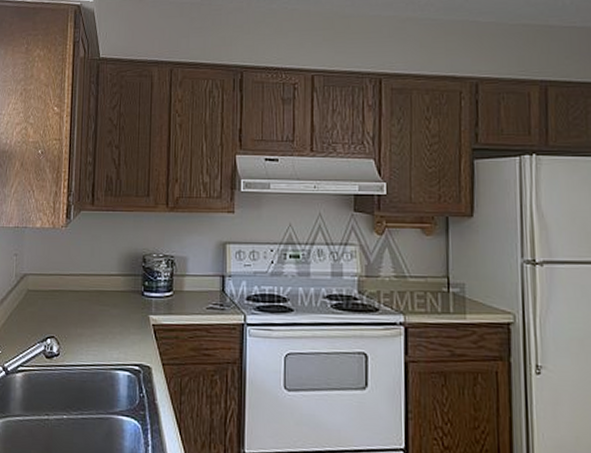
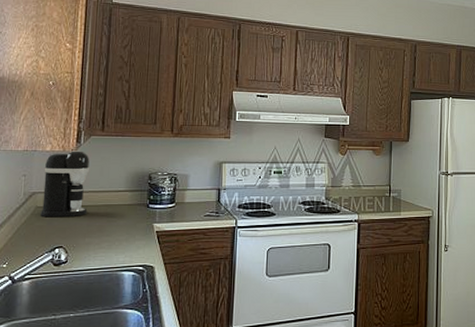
coffee maker: none [32,227,81,303] -> present [40,151,90,218]

